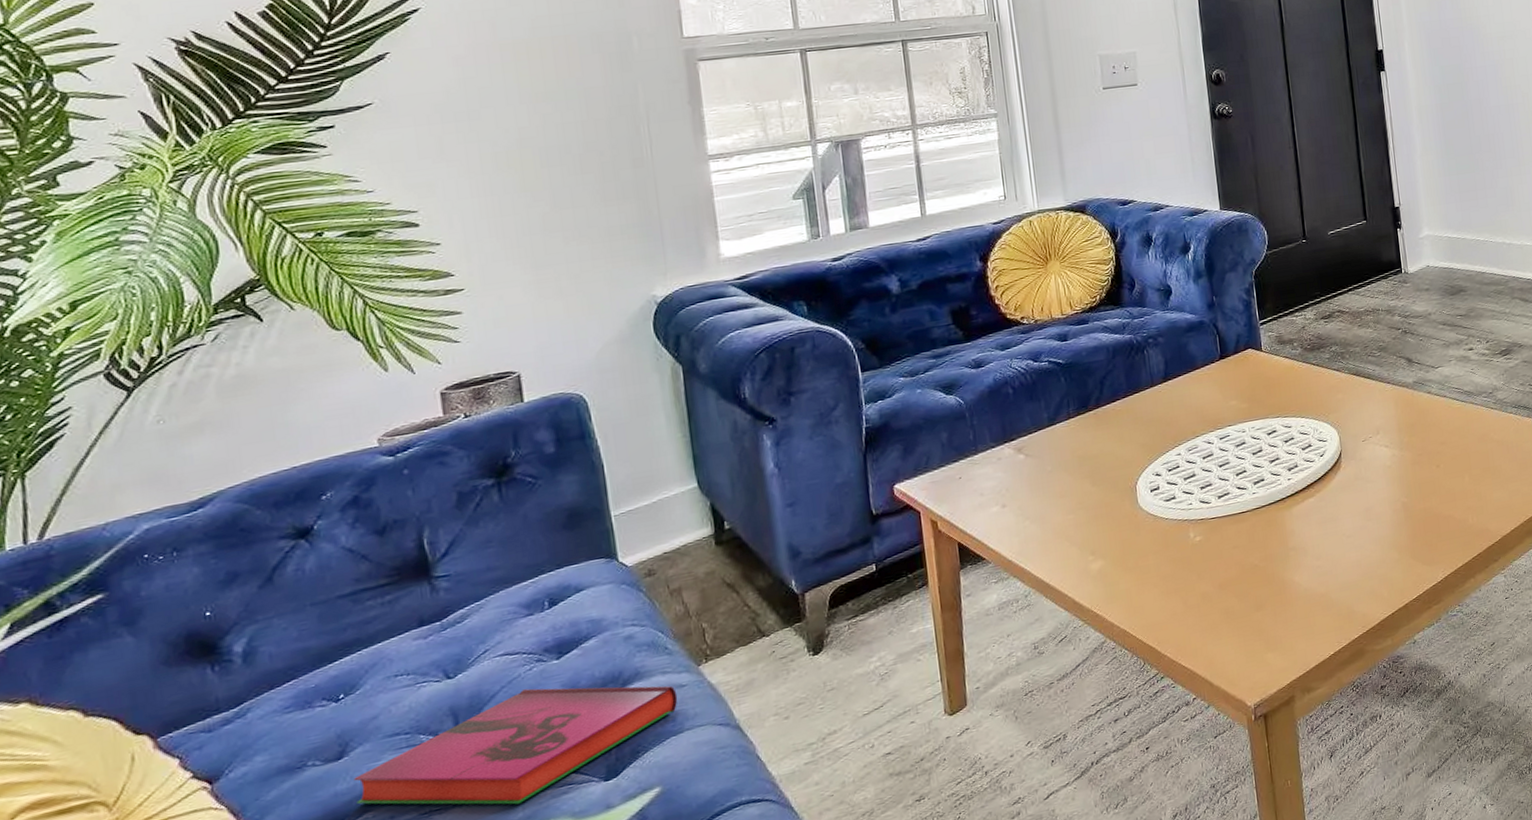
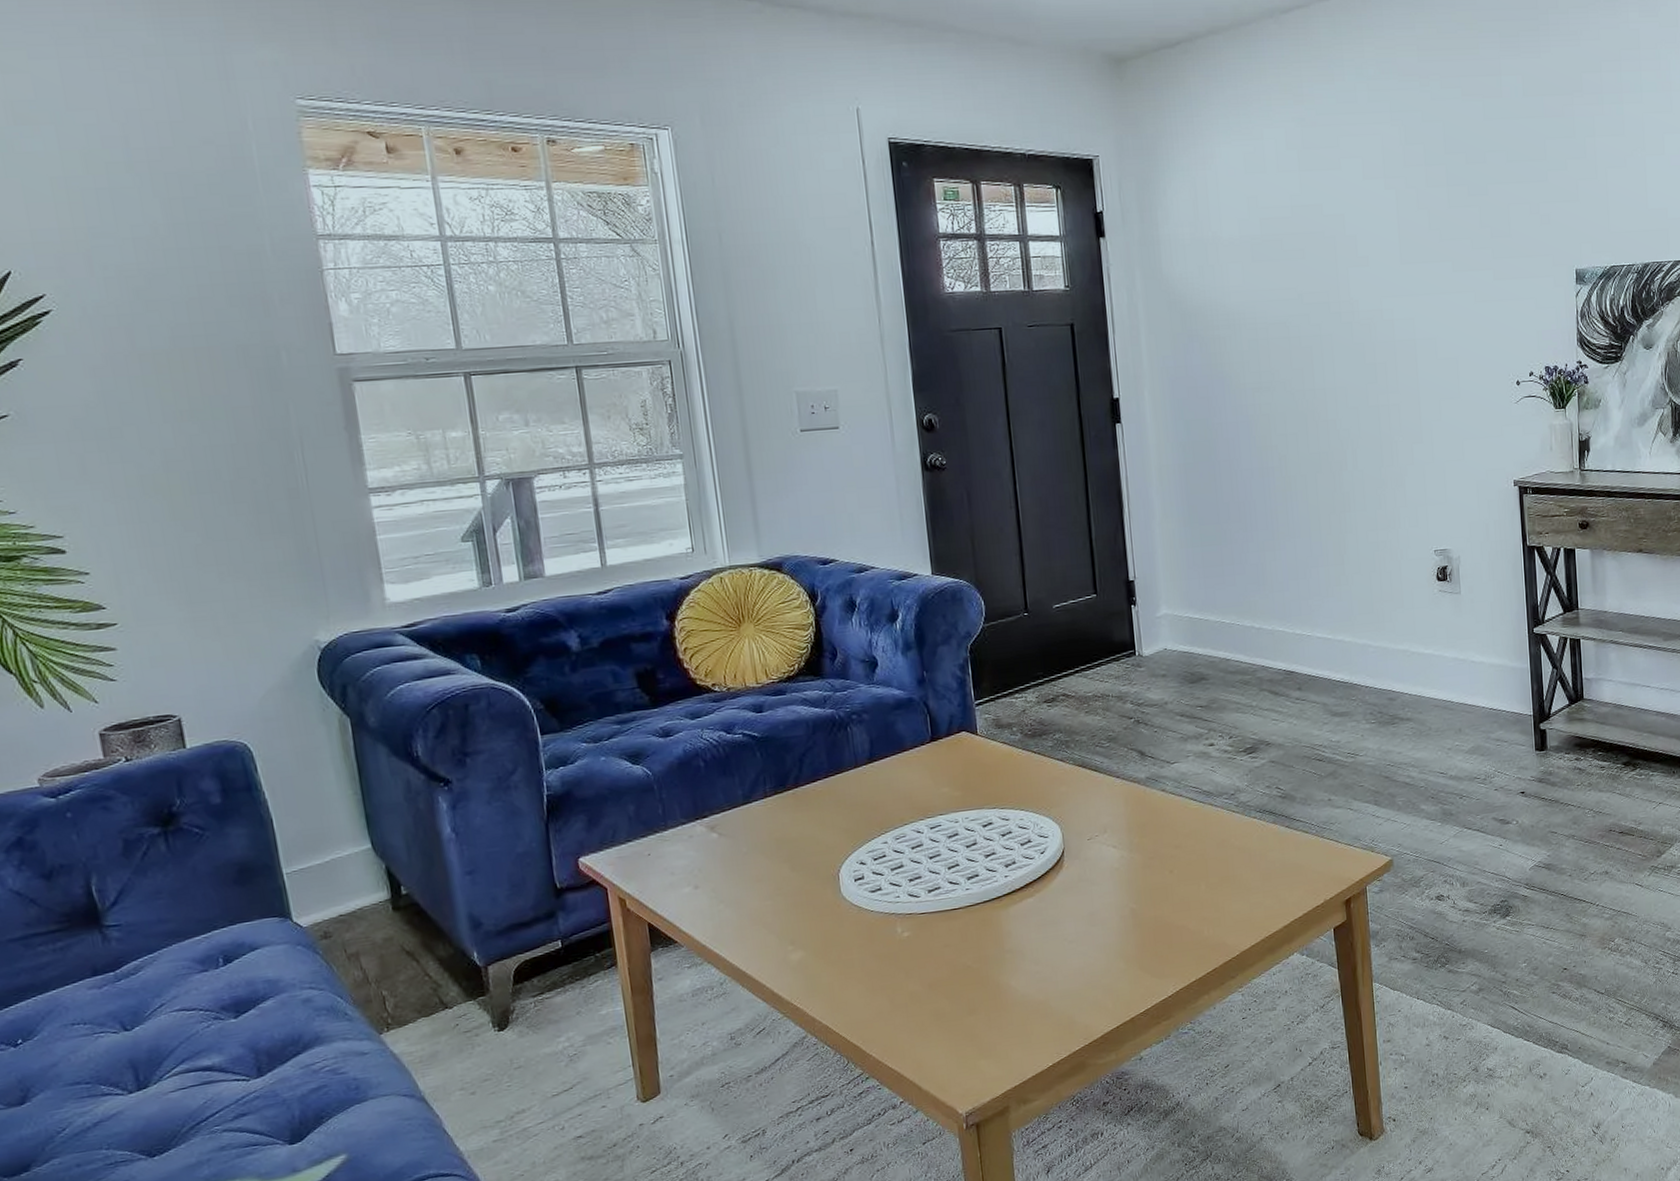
hardback book: present [353,686,678,805] -> none [37,1046,361,1162]

